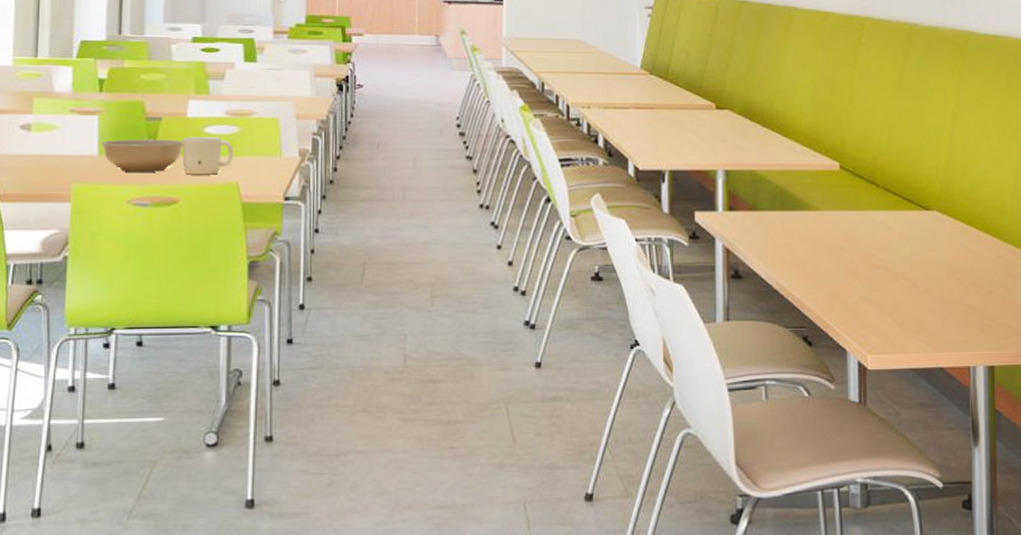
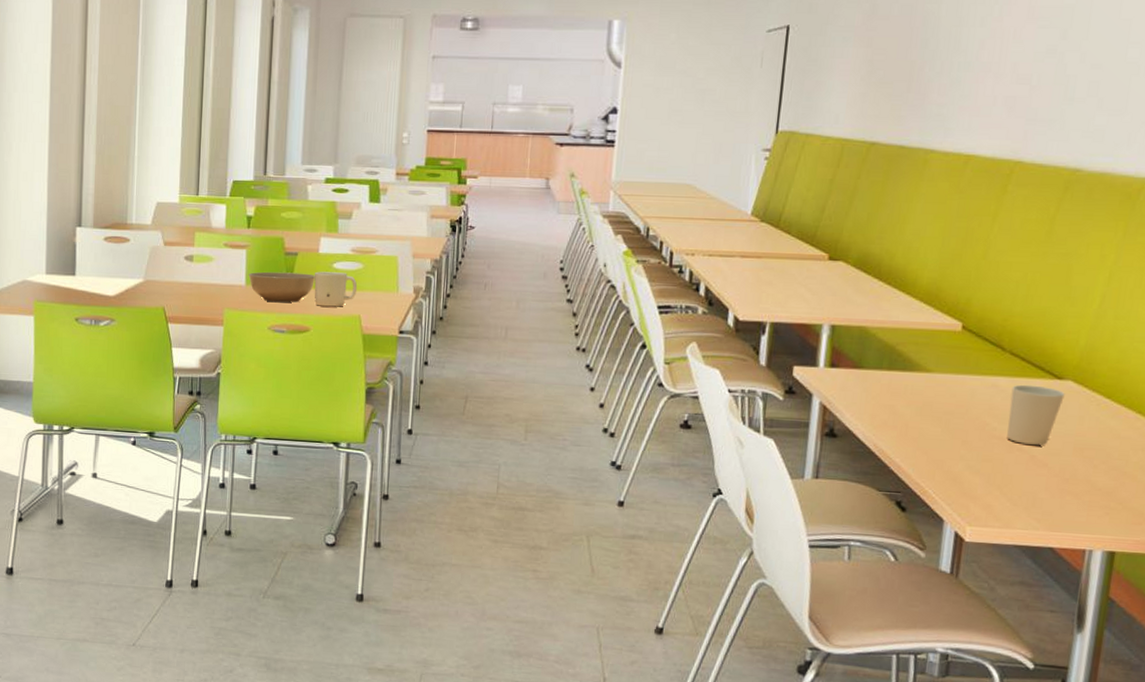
dixie cup: none [889,217,933,273] -> present [1007,384,1065,446]

